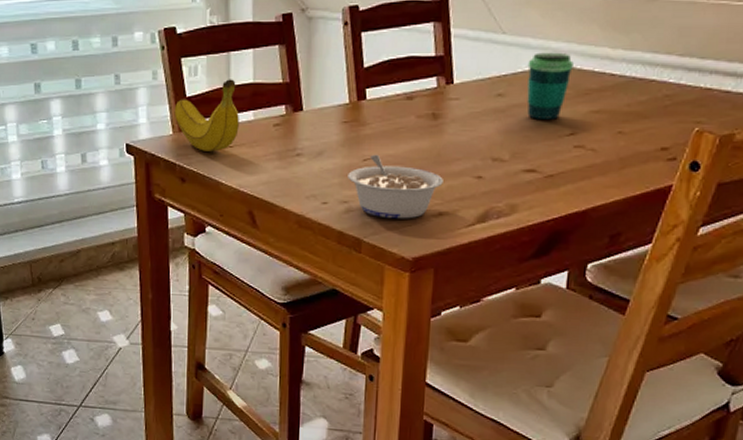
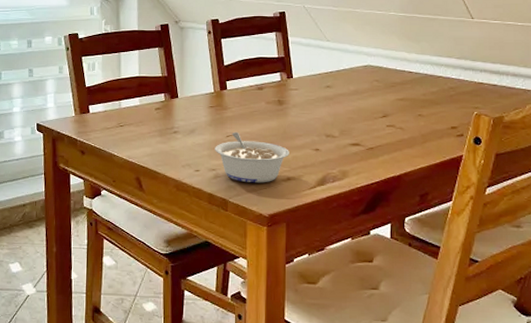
fruit: present [174,79,239,152] -> none [76,73,128,130]
cup: present [527,52,573,119] -> none [347,55,381,105]

